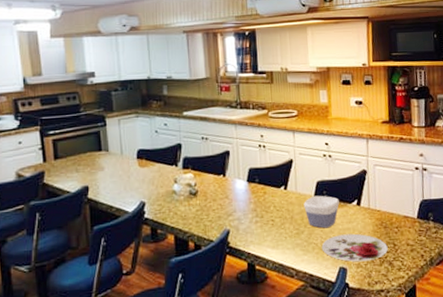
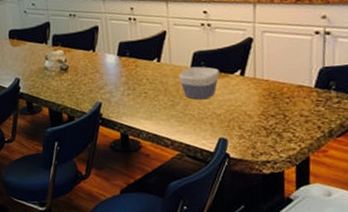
plate: present [321,233,388,262] -> none [199,104,277,133]

